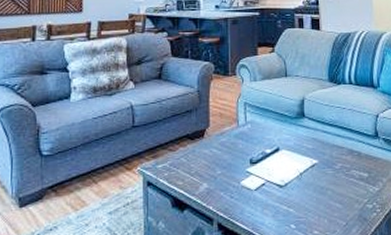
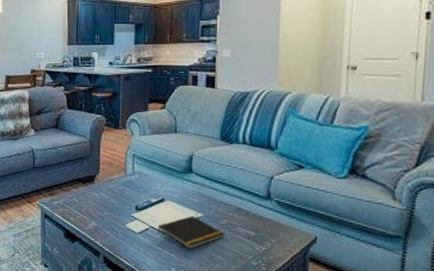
notepad: none [274,163,341,201] -> present [157,215,225,250]

